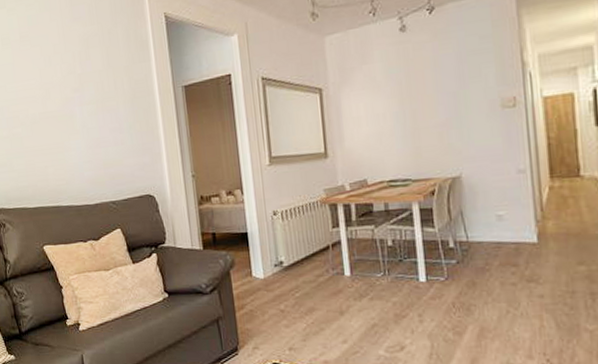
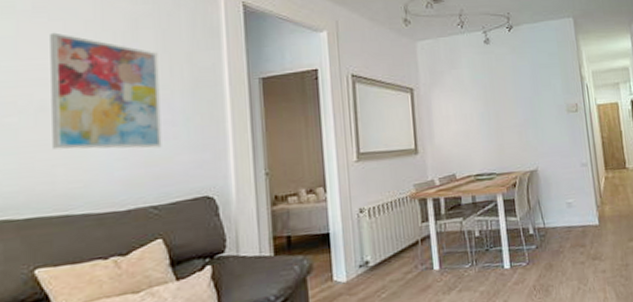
wall art: none [33,57,114,154] -> present [50,32,162,150]

